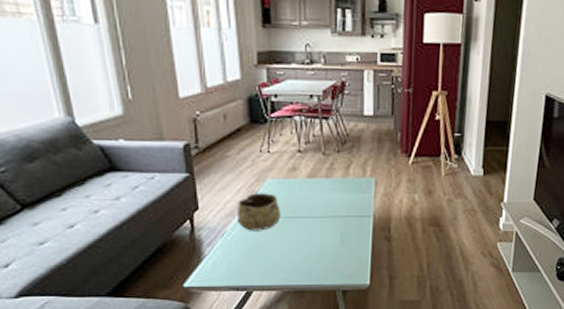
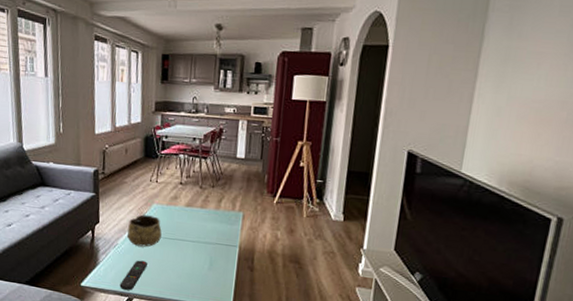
remote control: none [234,247,266,283] -> present [119,260,147,291]

